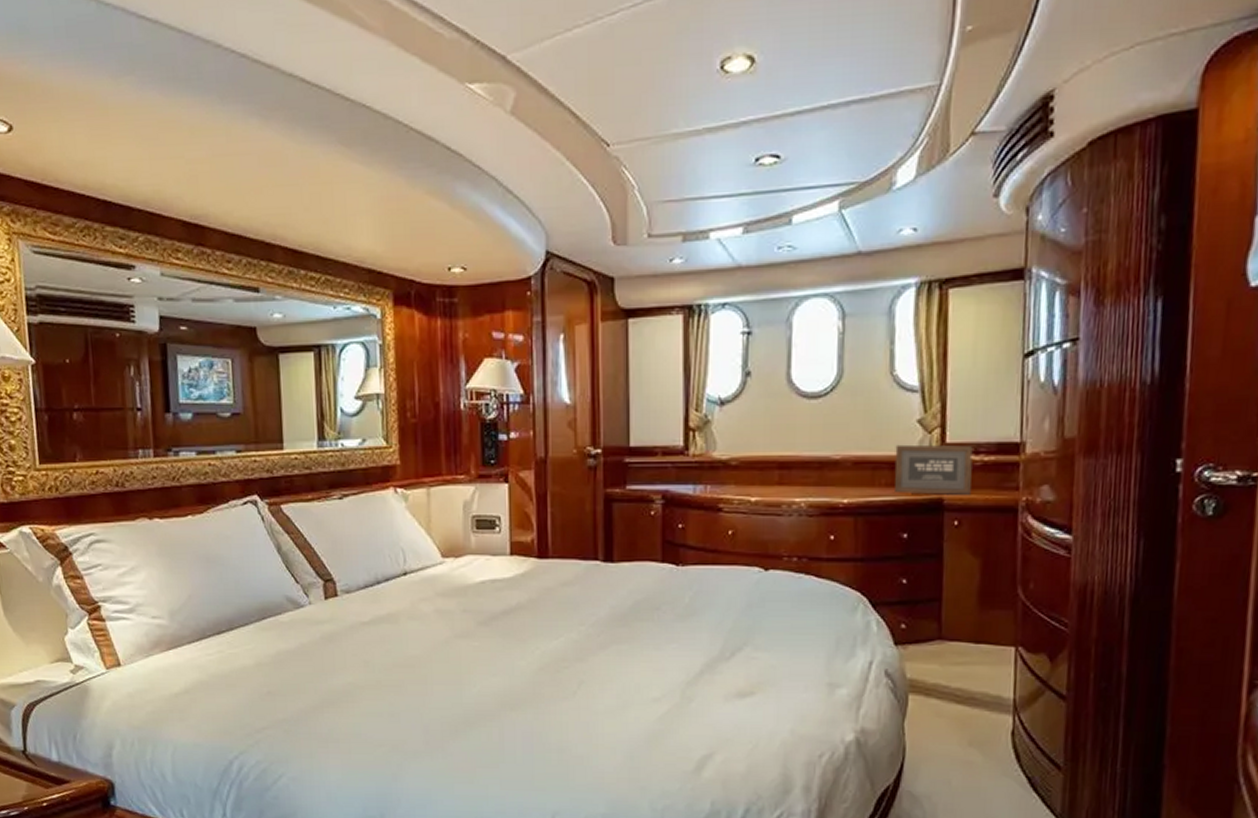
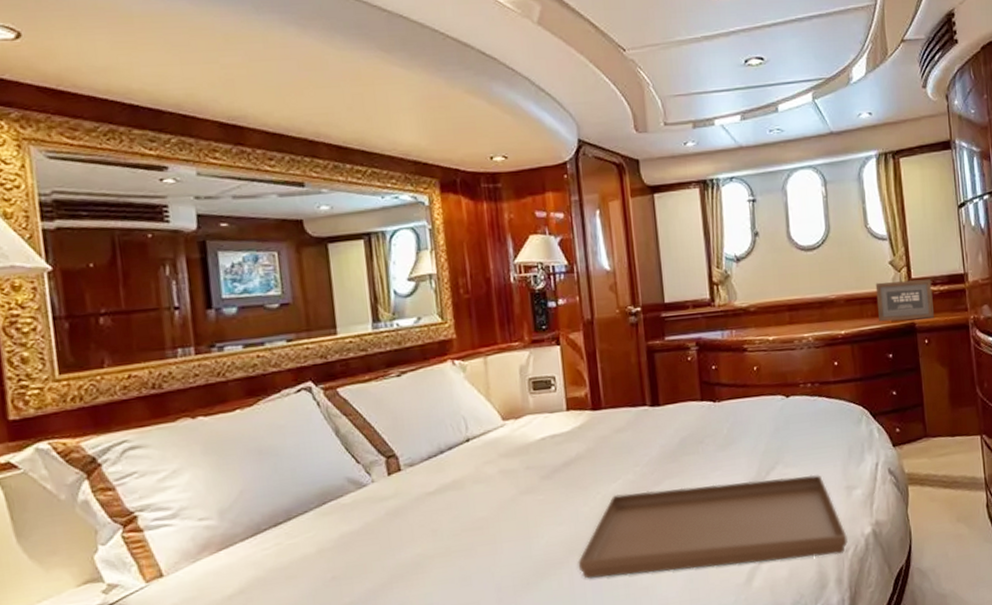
serving tray: none [510,652,823,760] -> present [578,474,848,578]

